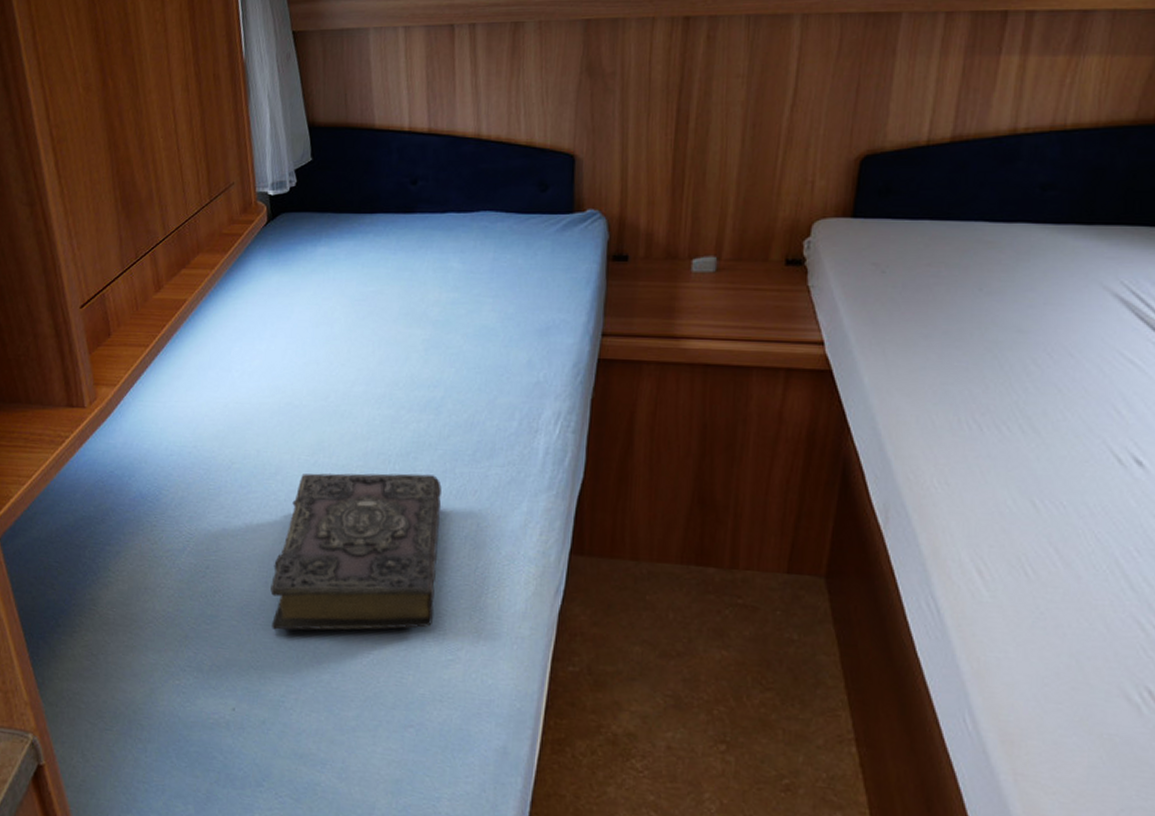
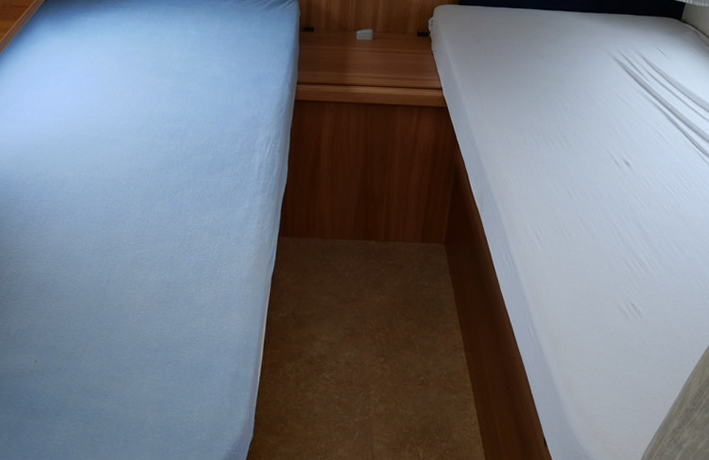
book: present [270,473,442,630] -> none [61,183,187,301]

